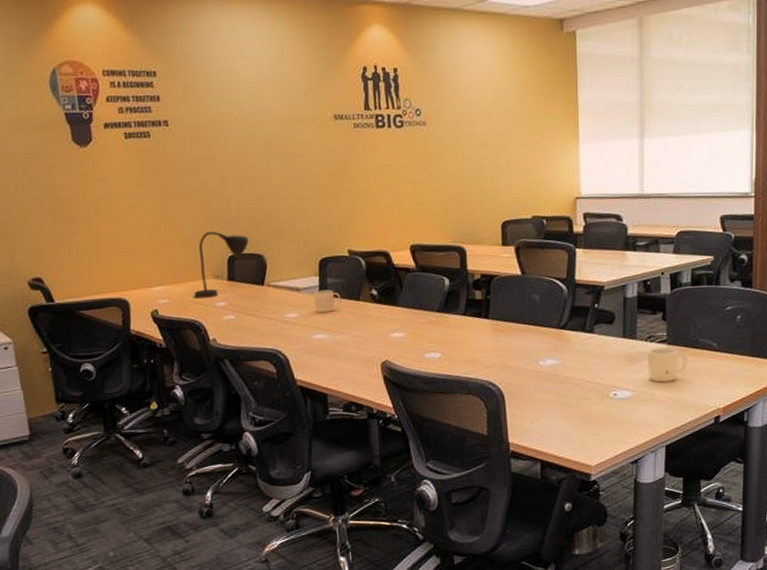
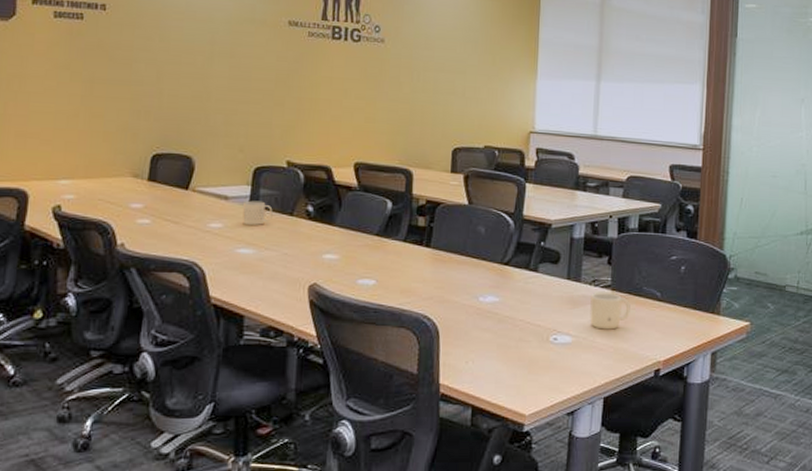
desk lamp: present [193,231,249,300] -> none [105,125,178,199]

